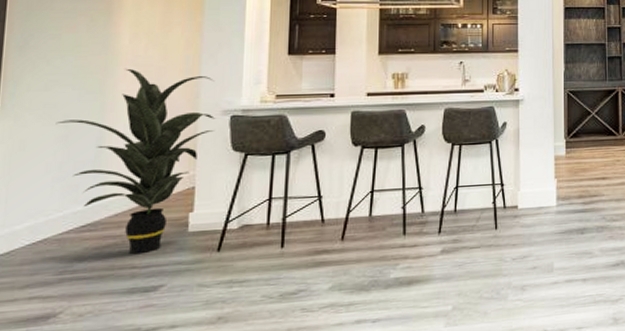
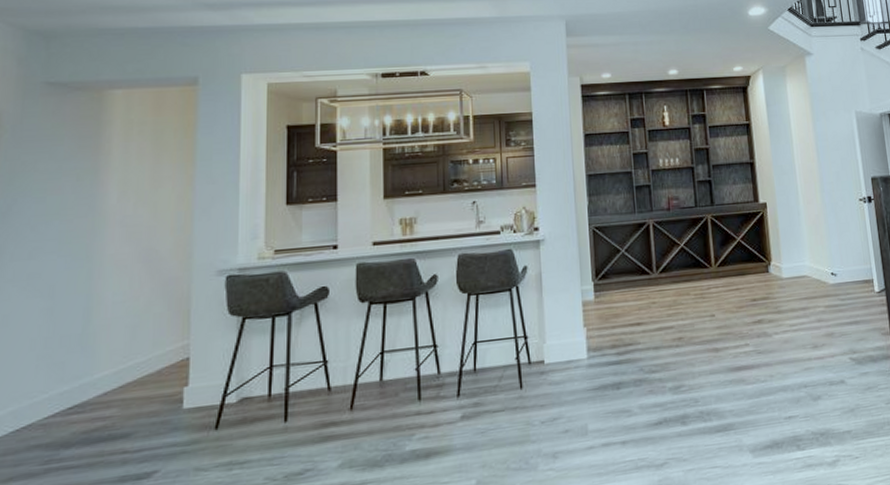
indoor plant: present [55,68,215,255] -> none [40,230,209,438]

